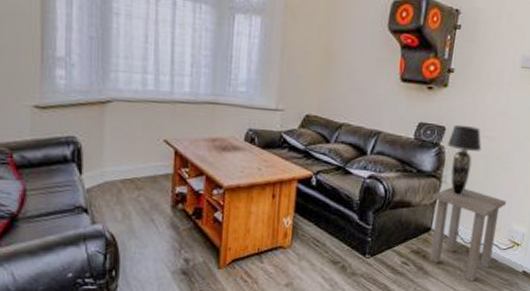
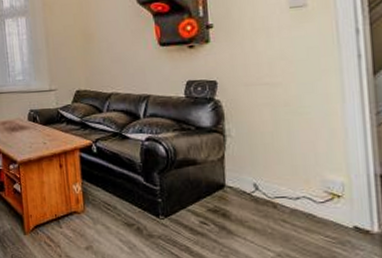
side table: present [430,187,507,282] -> none [218,140,311,241]
table lamp: present [447,124,482,195] -> none [223,76,264,148]

